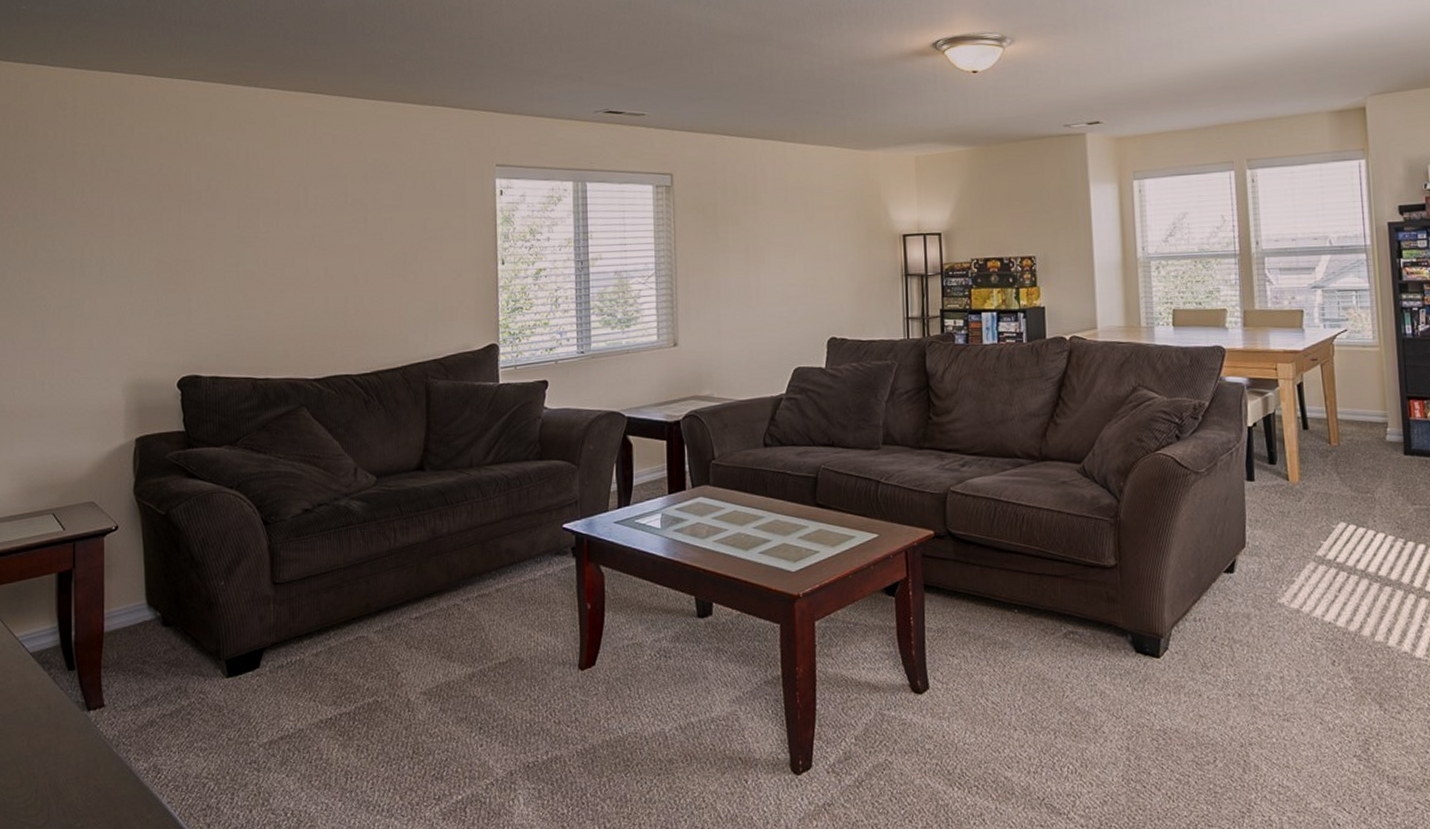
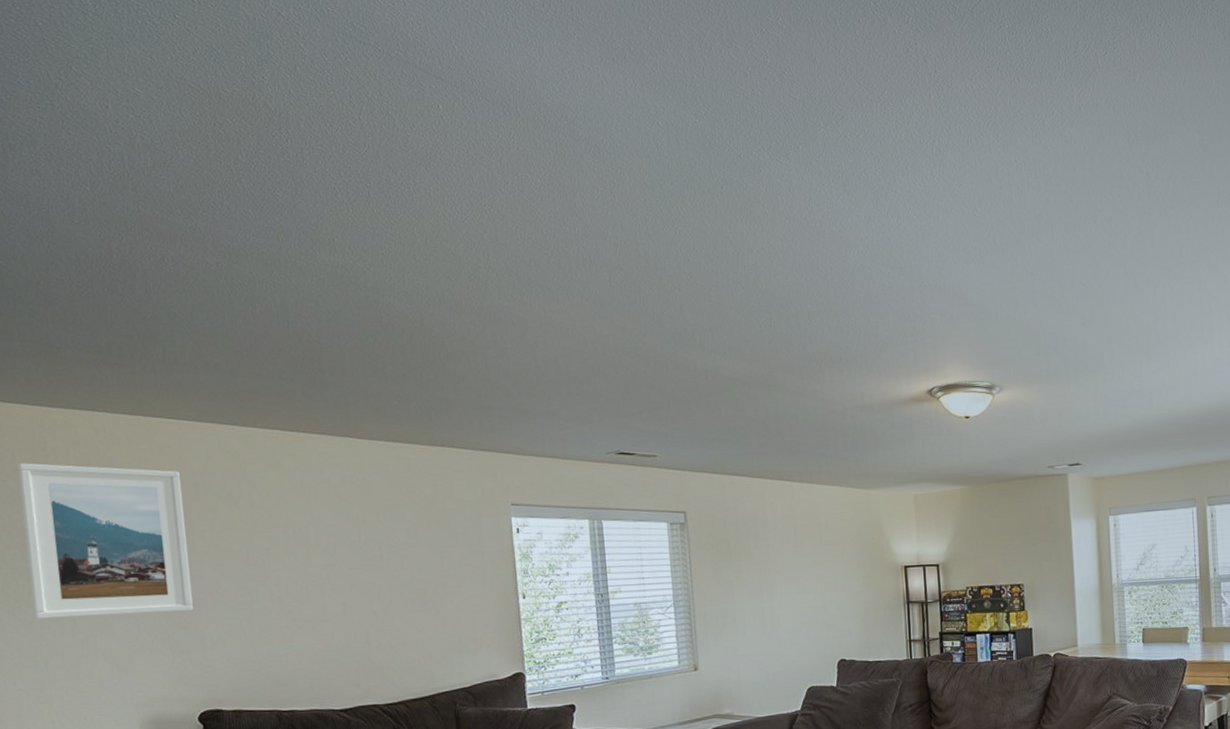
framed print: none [38,123,185,278] -> present [18,463,193,619]

